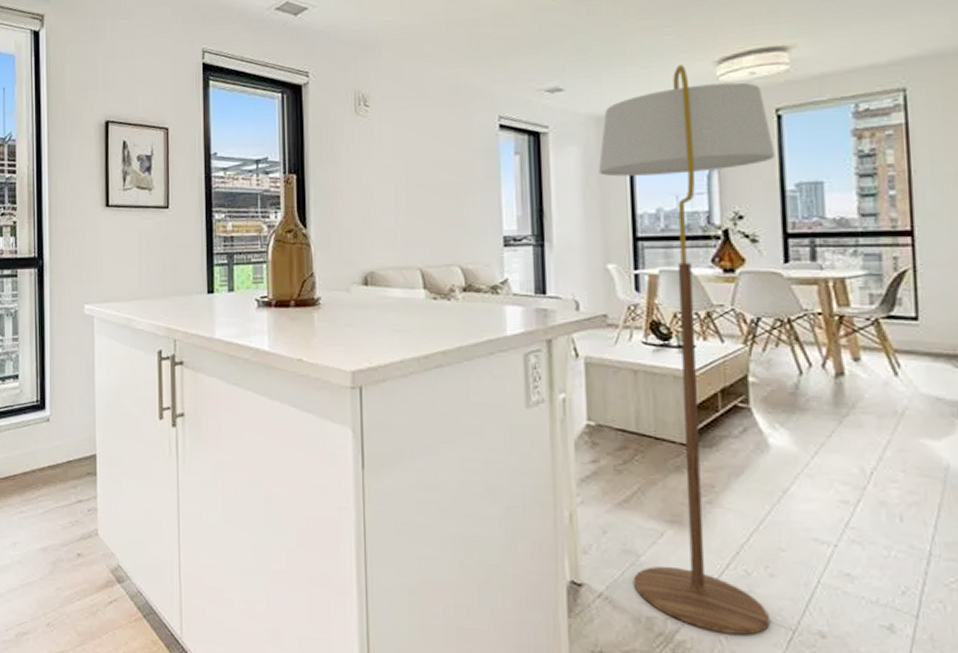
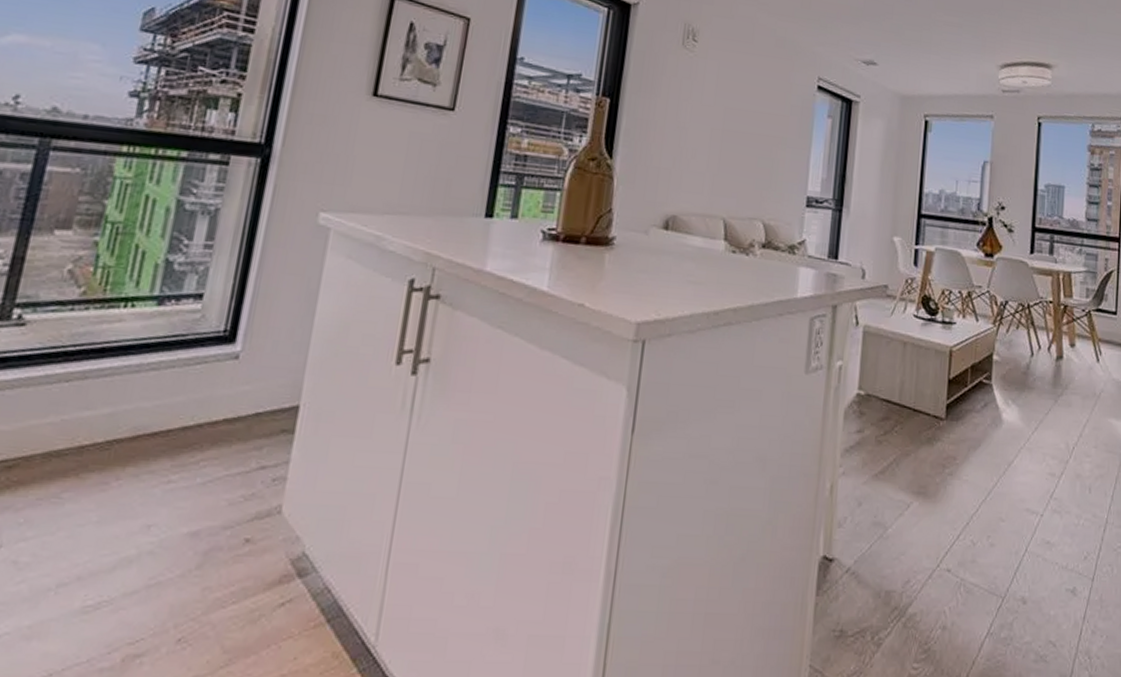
floor lamp: present [598,64,775,635] -> none [878,62,1033,604]

